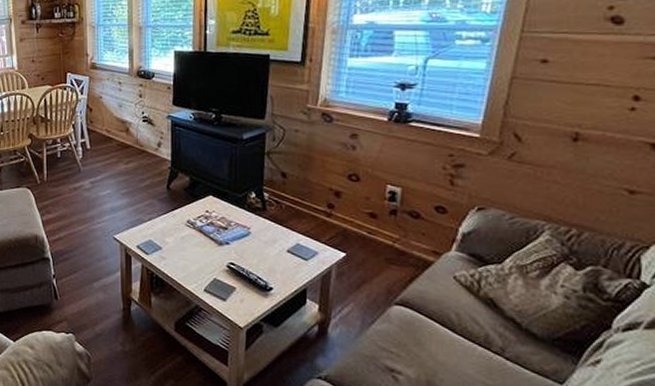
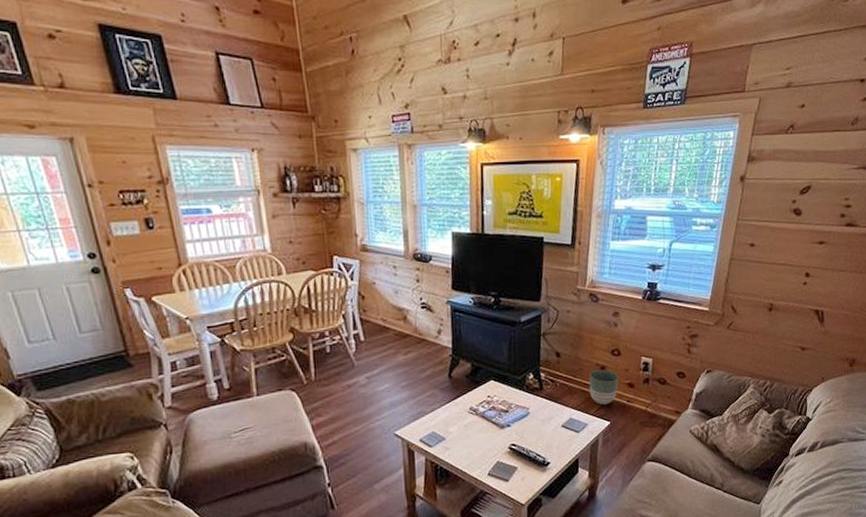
planter: none [320,195,358,233] -> present [589,370,620,404]

